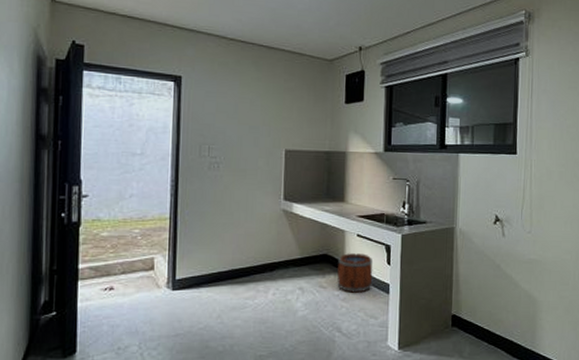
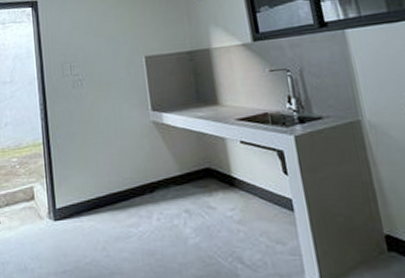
bucket: present [337,253,373,293] -> none [223,163,271,213]

